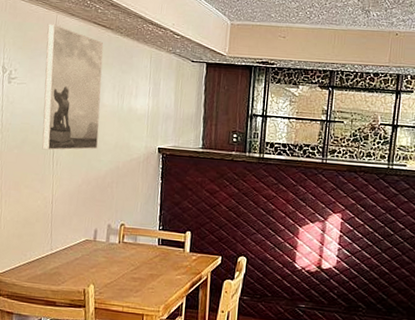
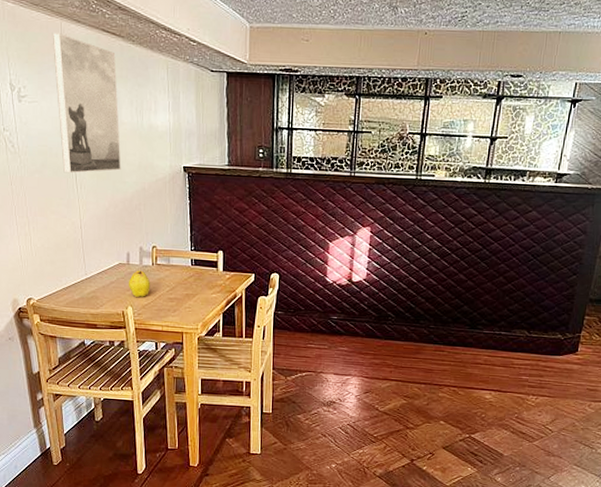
fruit: none [92,247,116,276] -> present [128,270,151,297]

